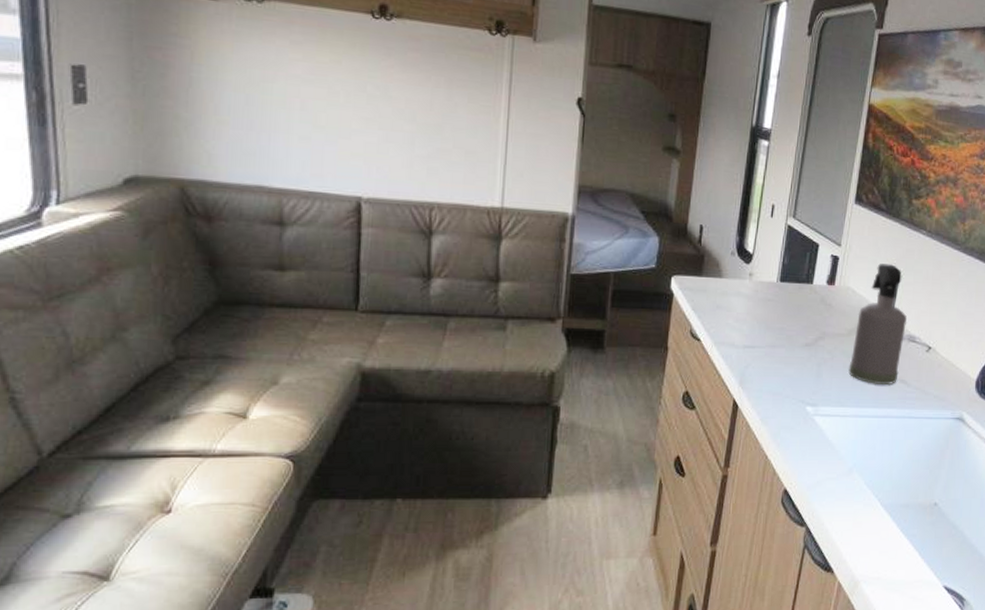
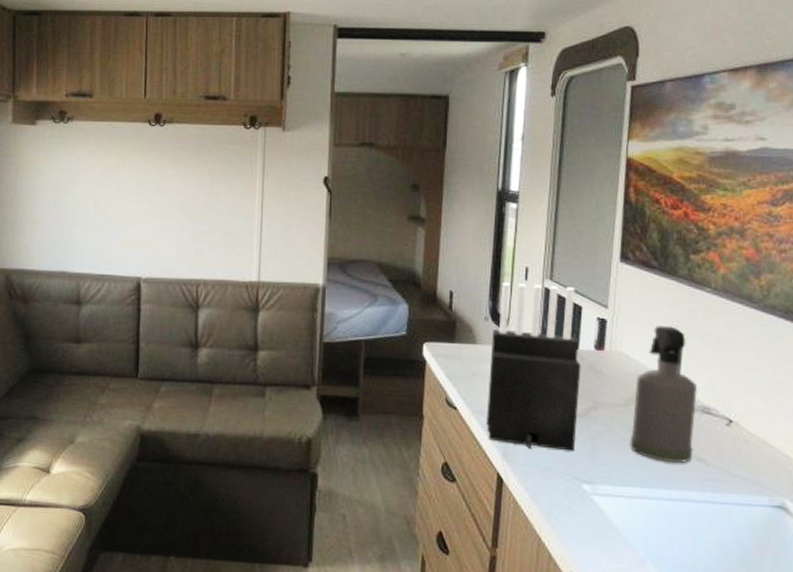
knife block: none [727,218,815,378] -> present [486,282,581,452]

